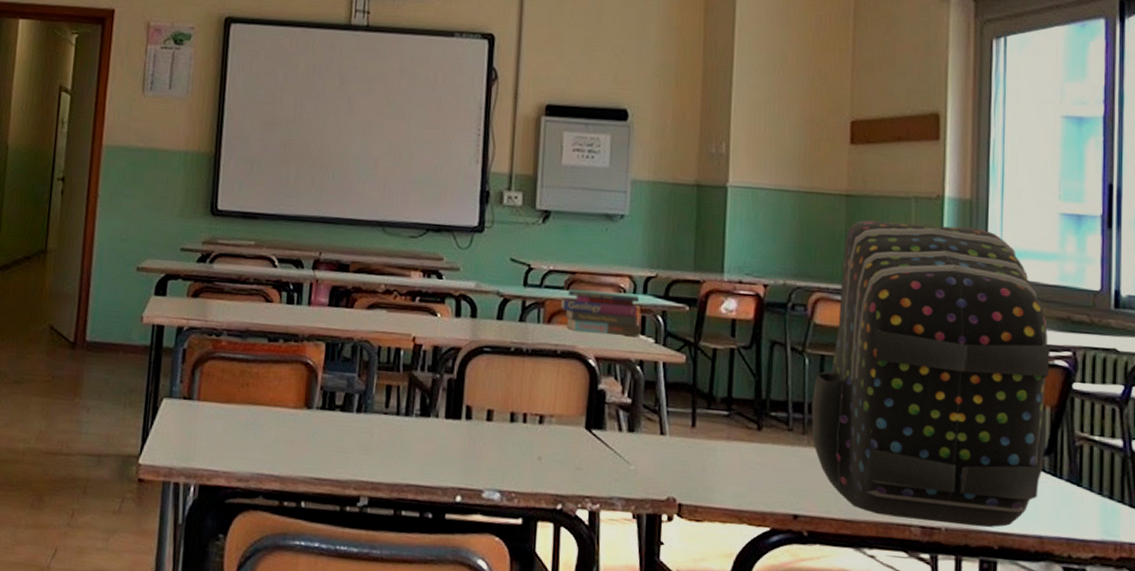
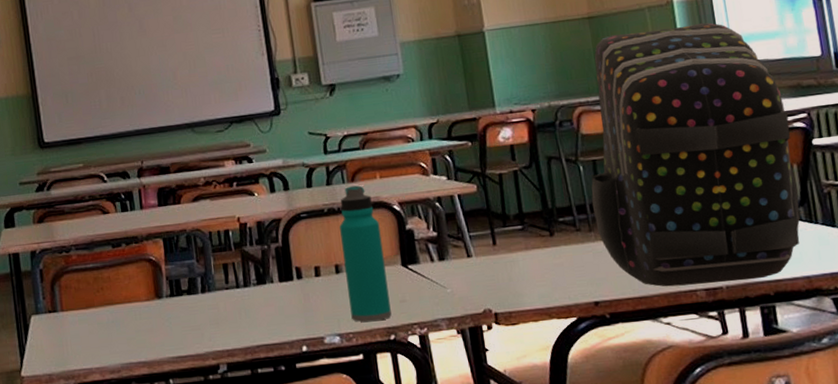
water bottle: none [518,327,570,485] -> present [339,185,392,322]
books: present [560,289,641,338] -> none [358,142,434,185]

